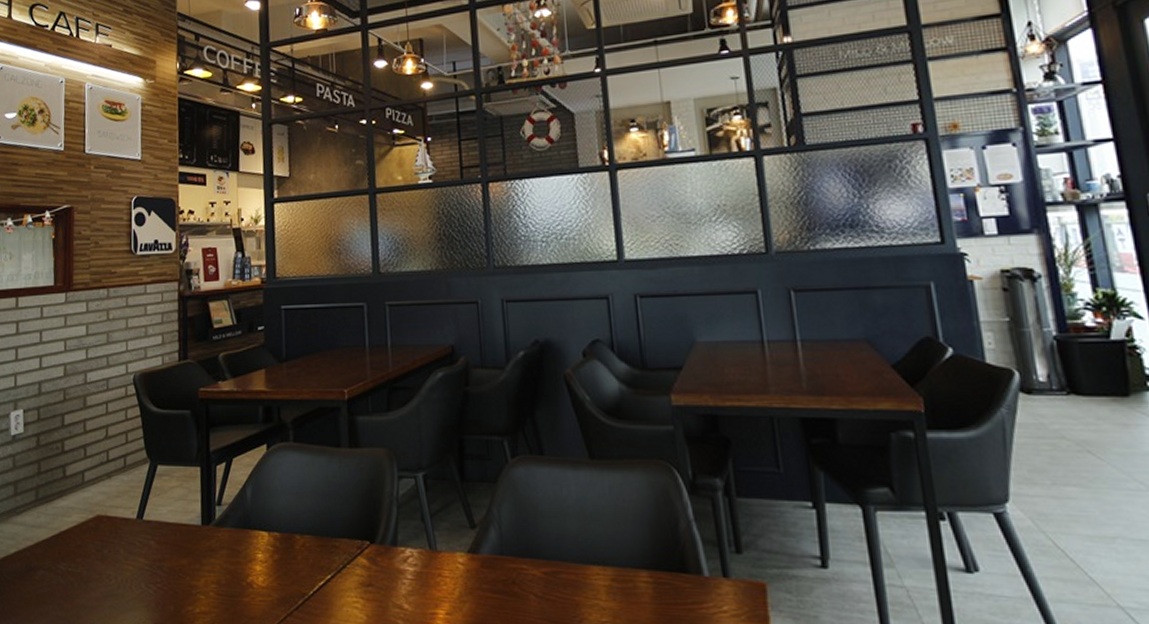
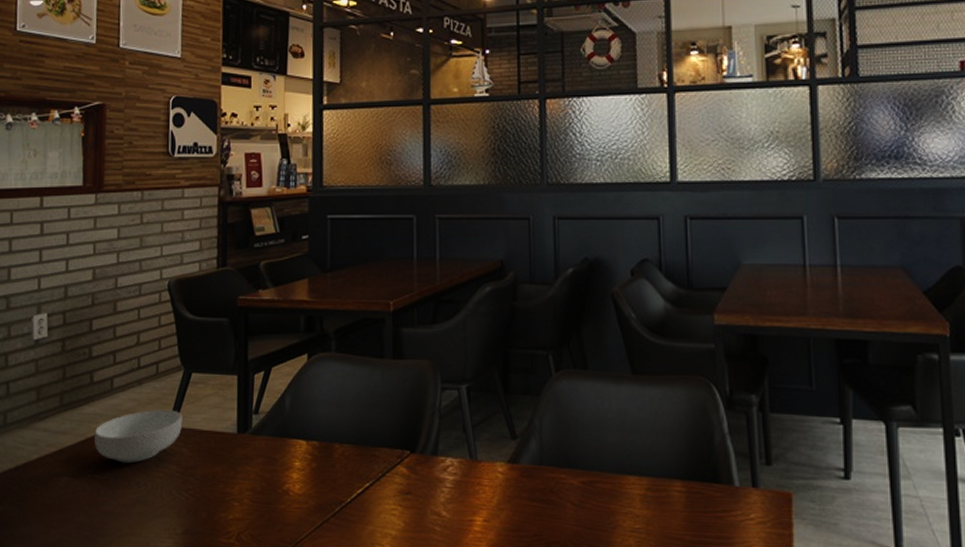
cereal bowl: none [67,502,150,557] -> present [94,409,183,464]

